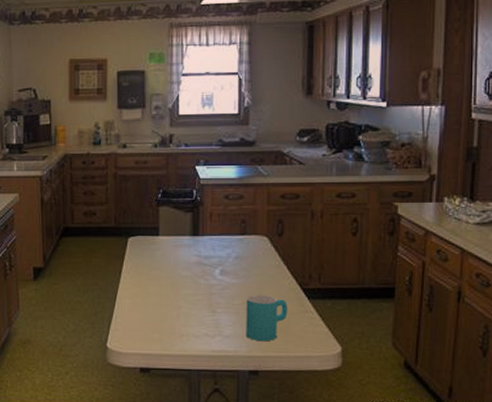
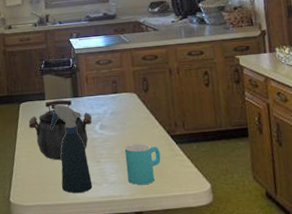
kettle: none [136,237,213,306] -> present [28,99,93,161]
spray bottle: none [161,242,204,344] -> present [50,104,93,193]

